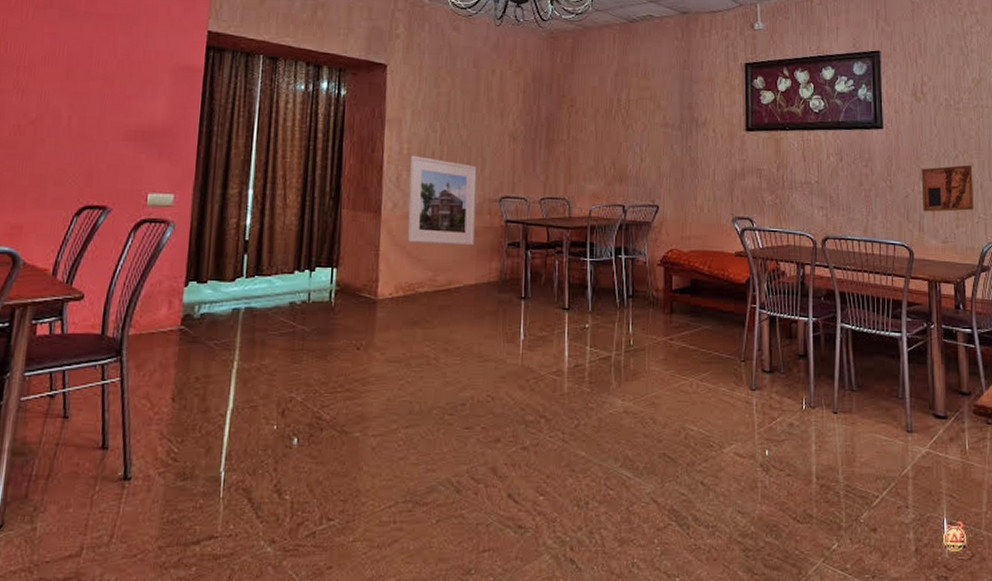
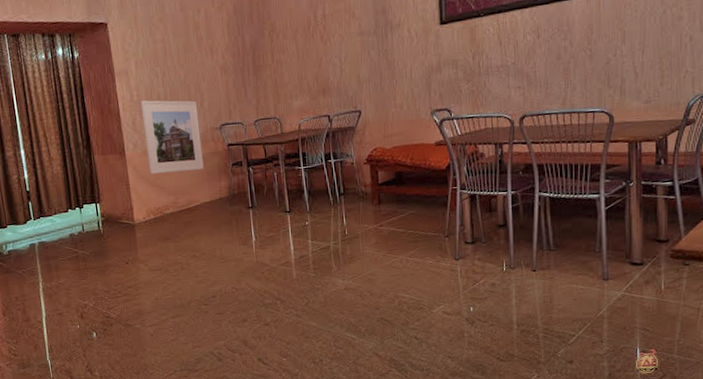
wall art: present [921,165,974,212] -> none [624,18,682,75]

